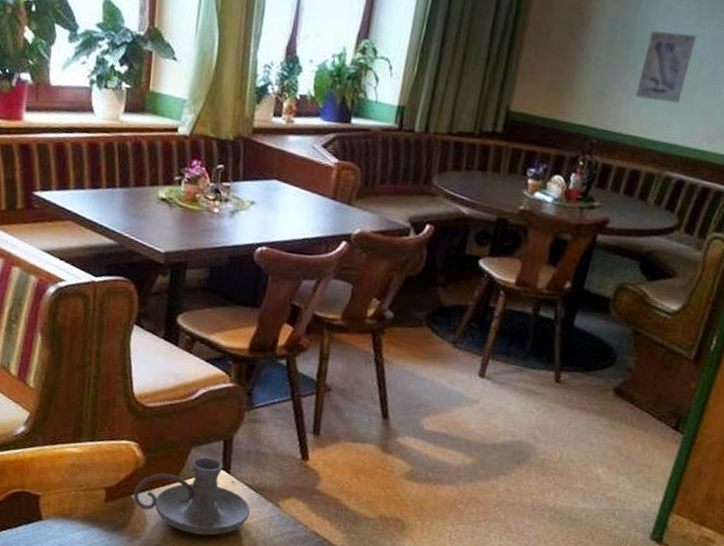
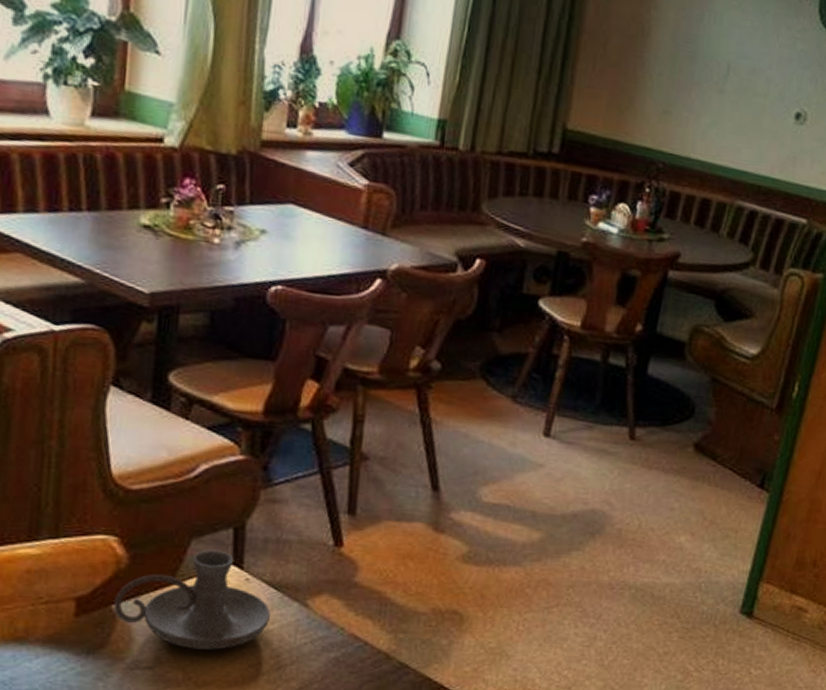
wall art: present [635,31,696,104] -> none [702,46,762,127]

